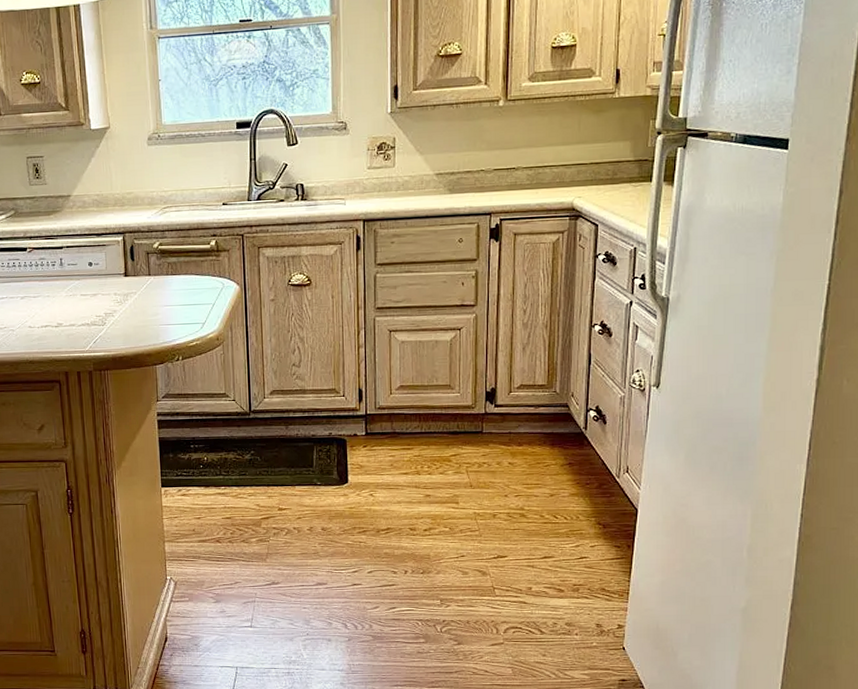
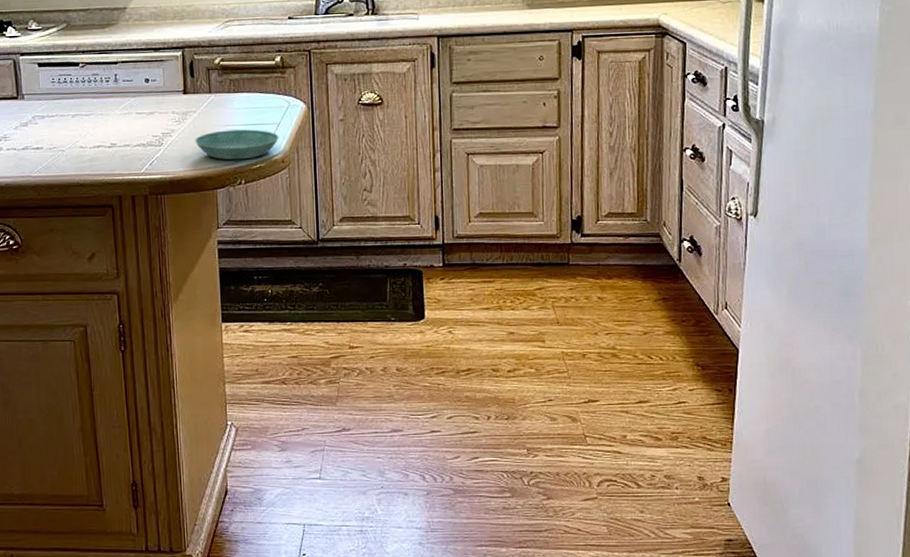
saucer: none [135,309,214,338] -> present [195,129,279,160]

